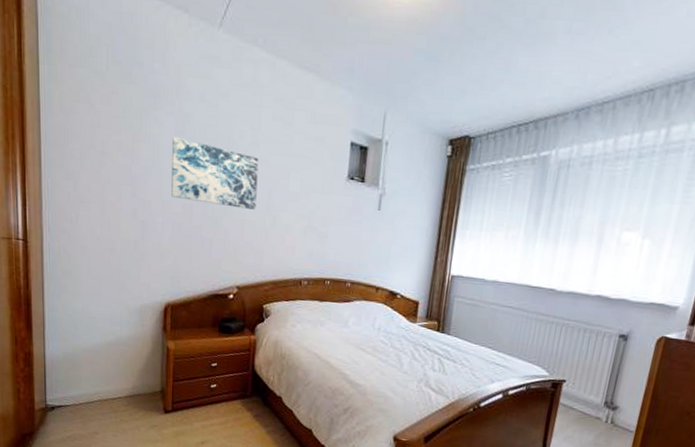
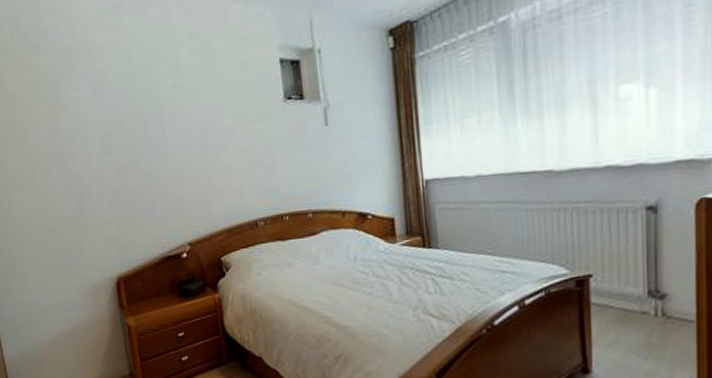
wall art: present [171,136,259,210] -> none [91,97,192,162]

